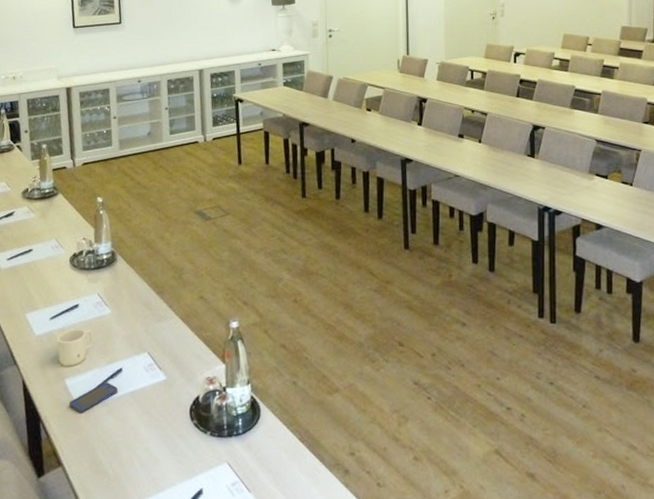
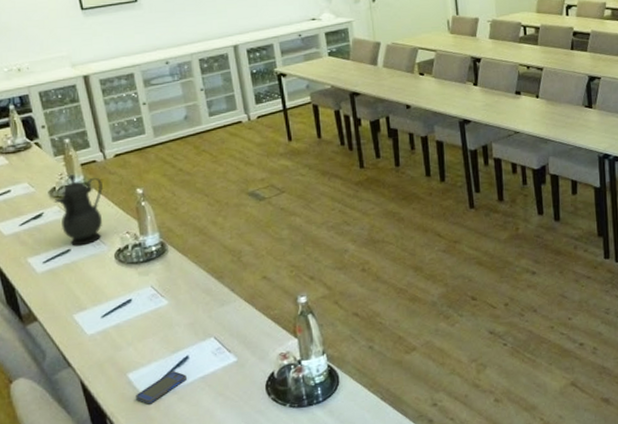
coffeepot: none [25,178,69,247] -> present [54,175,103,246]
mug: present [56,328,94,367] -> none [112,322,154,362]

